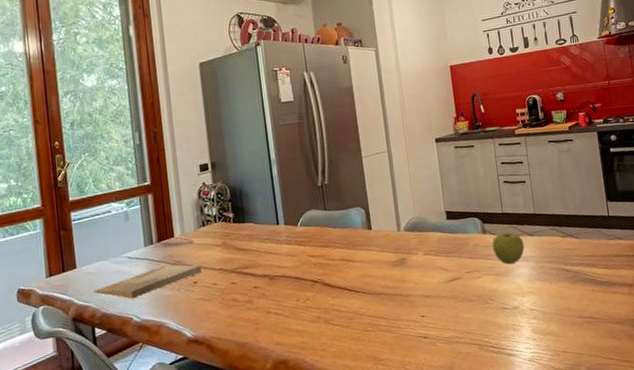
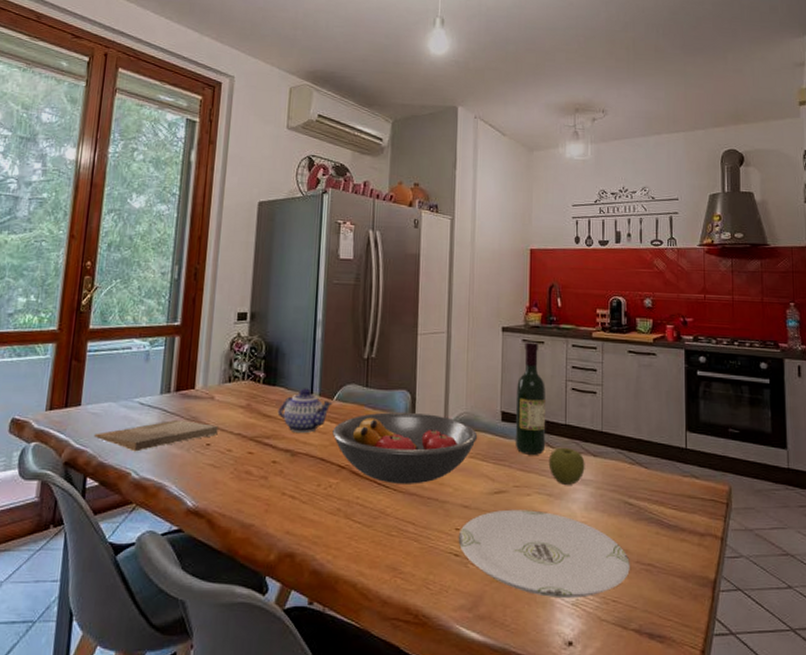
teapot: none [250,220,298,260] -> present [277,388,333,434]
fruit bowl: none [301,224,429,288] -> present [332,411,478,484]
plate: none [424,289,574,358] -> present [458,509,630,598]
wine bottle: none [455,146,488,244] -> present [515,341,547,455]

